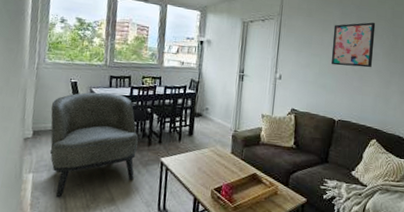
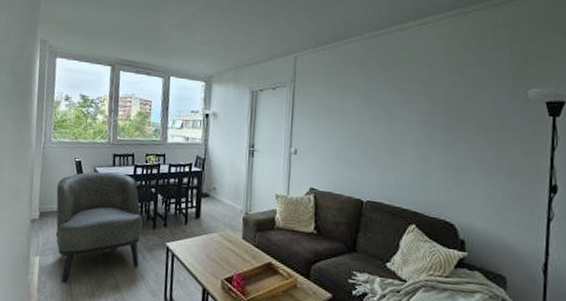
wall art: present [331,22,376,68] -> none [355,85,408,139]

